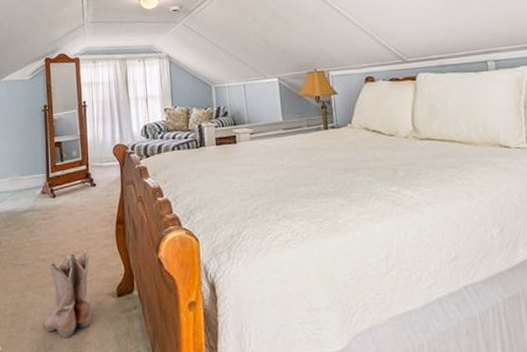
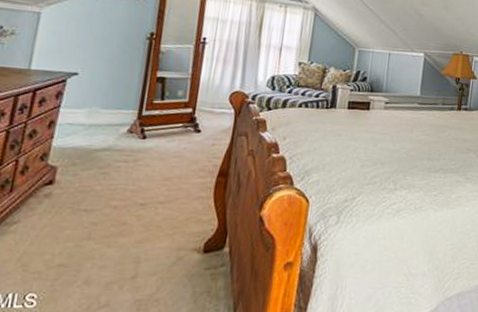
boots: present [43,249,92,339] -> none [101,199,177,295]

